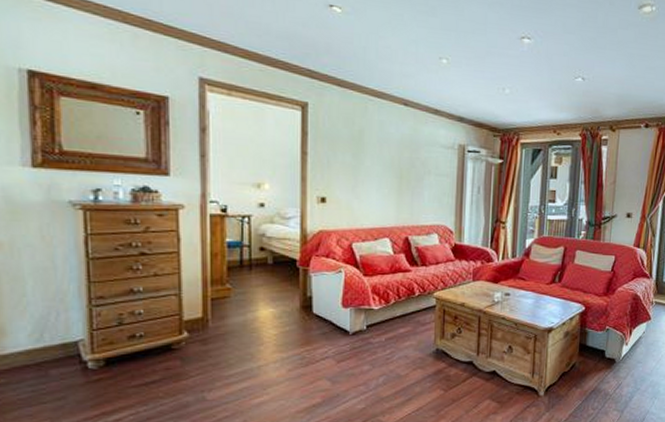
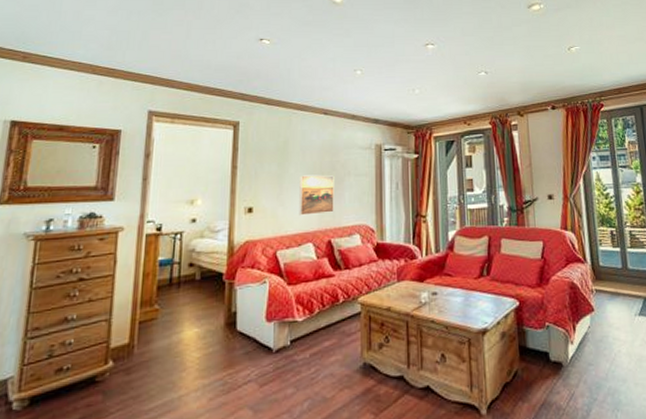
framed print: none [375,169,414,211] -> present [299,175,334,216]

